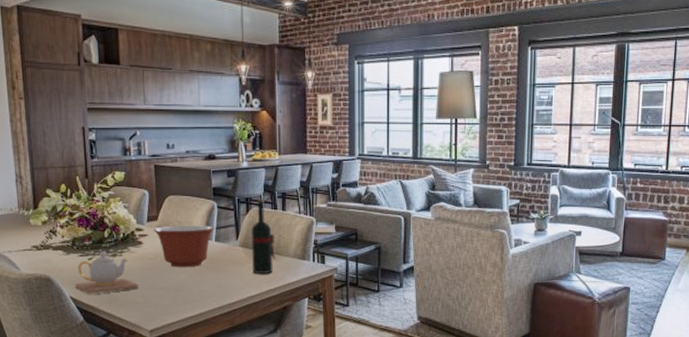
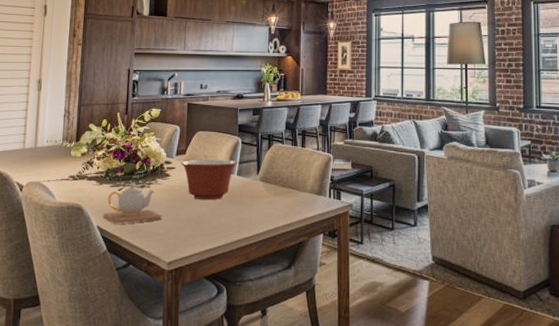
wine bottle: present [251,199,276,273] -> none [270,135,294,208]

